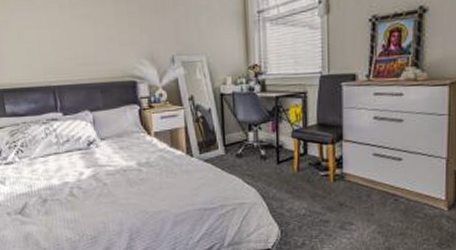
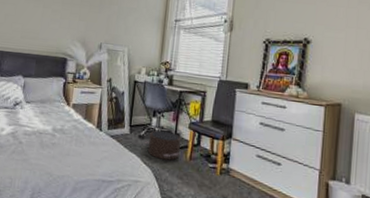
pouf: none [243,144,286,176] -> present [144,130,181,161]

